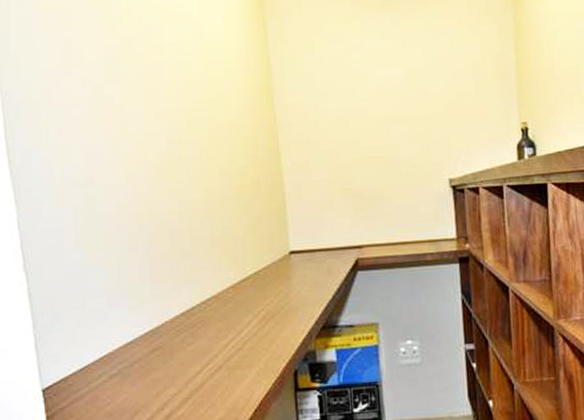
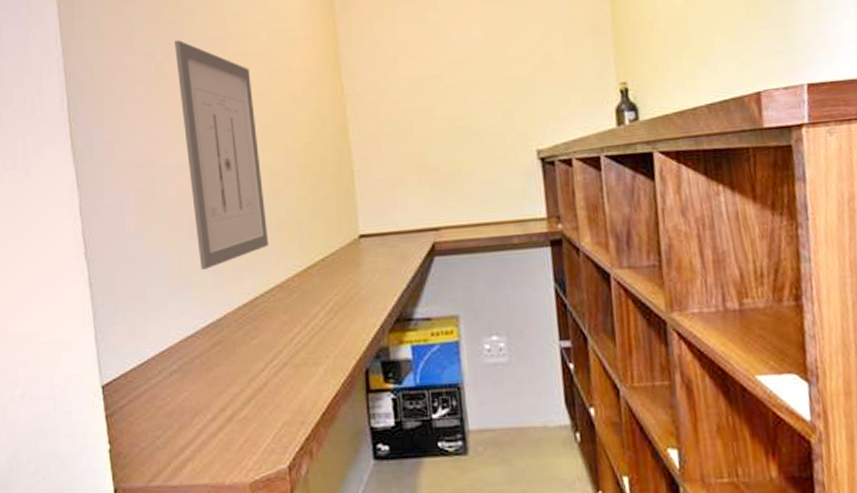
wall art: none [113,65,206,282] -> present [175,39,269,270]

